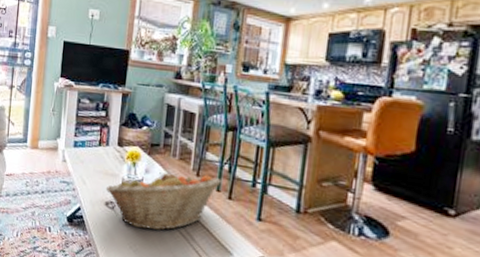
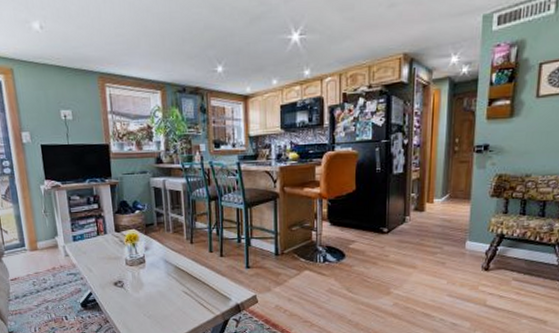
fruit basket: present [105,172,221,231] -> none [111,241,212,298]

